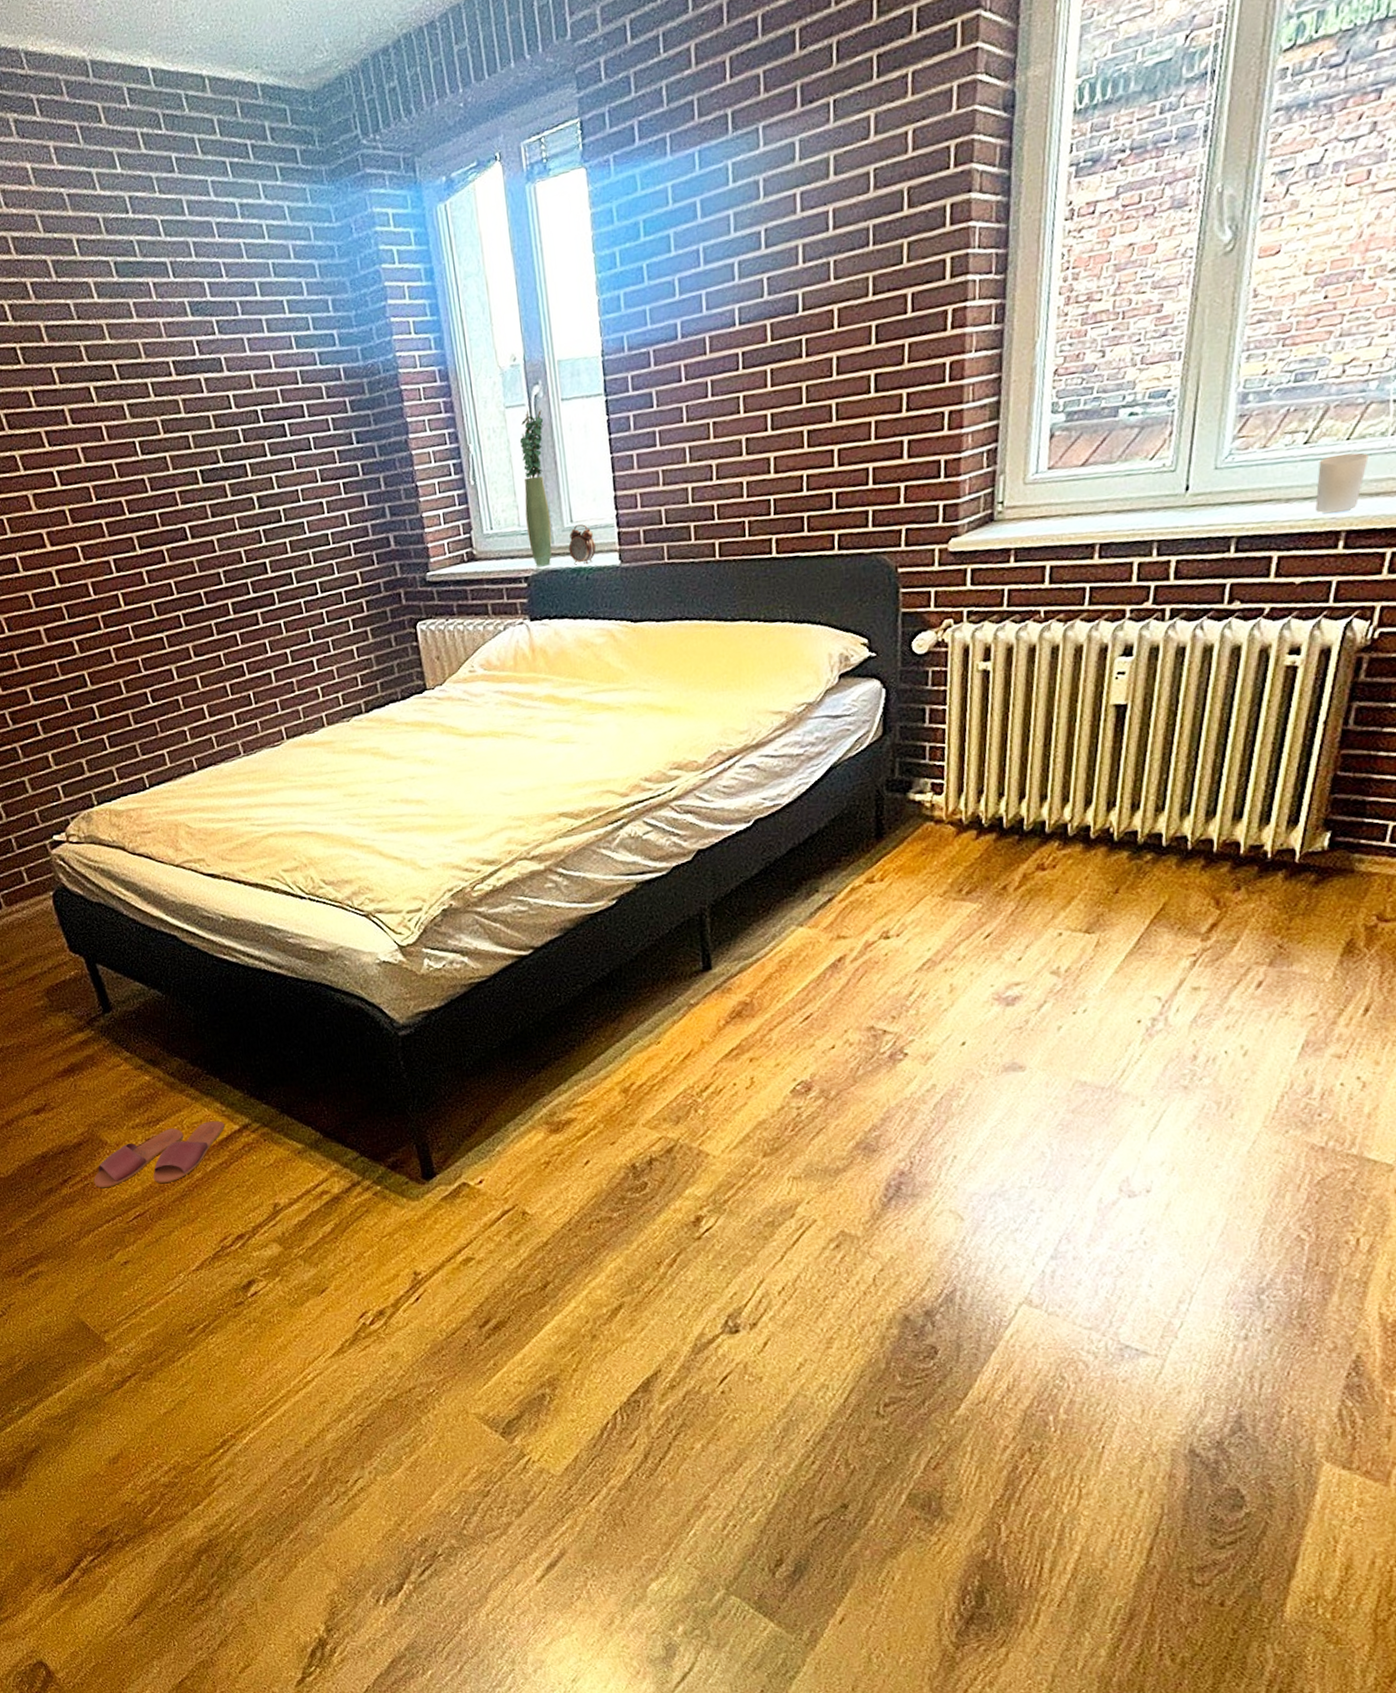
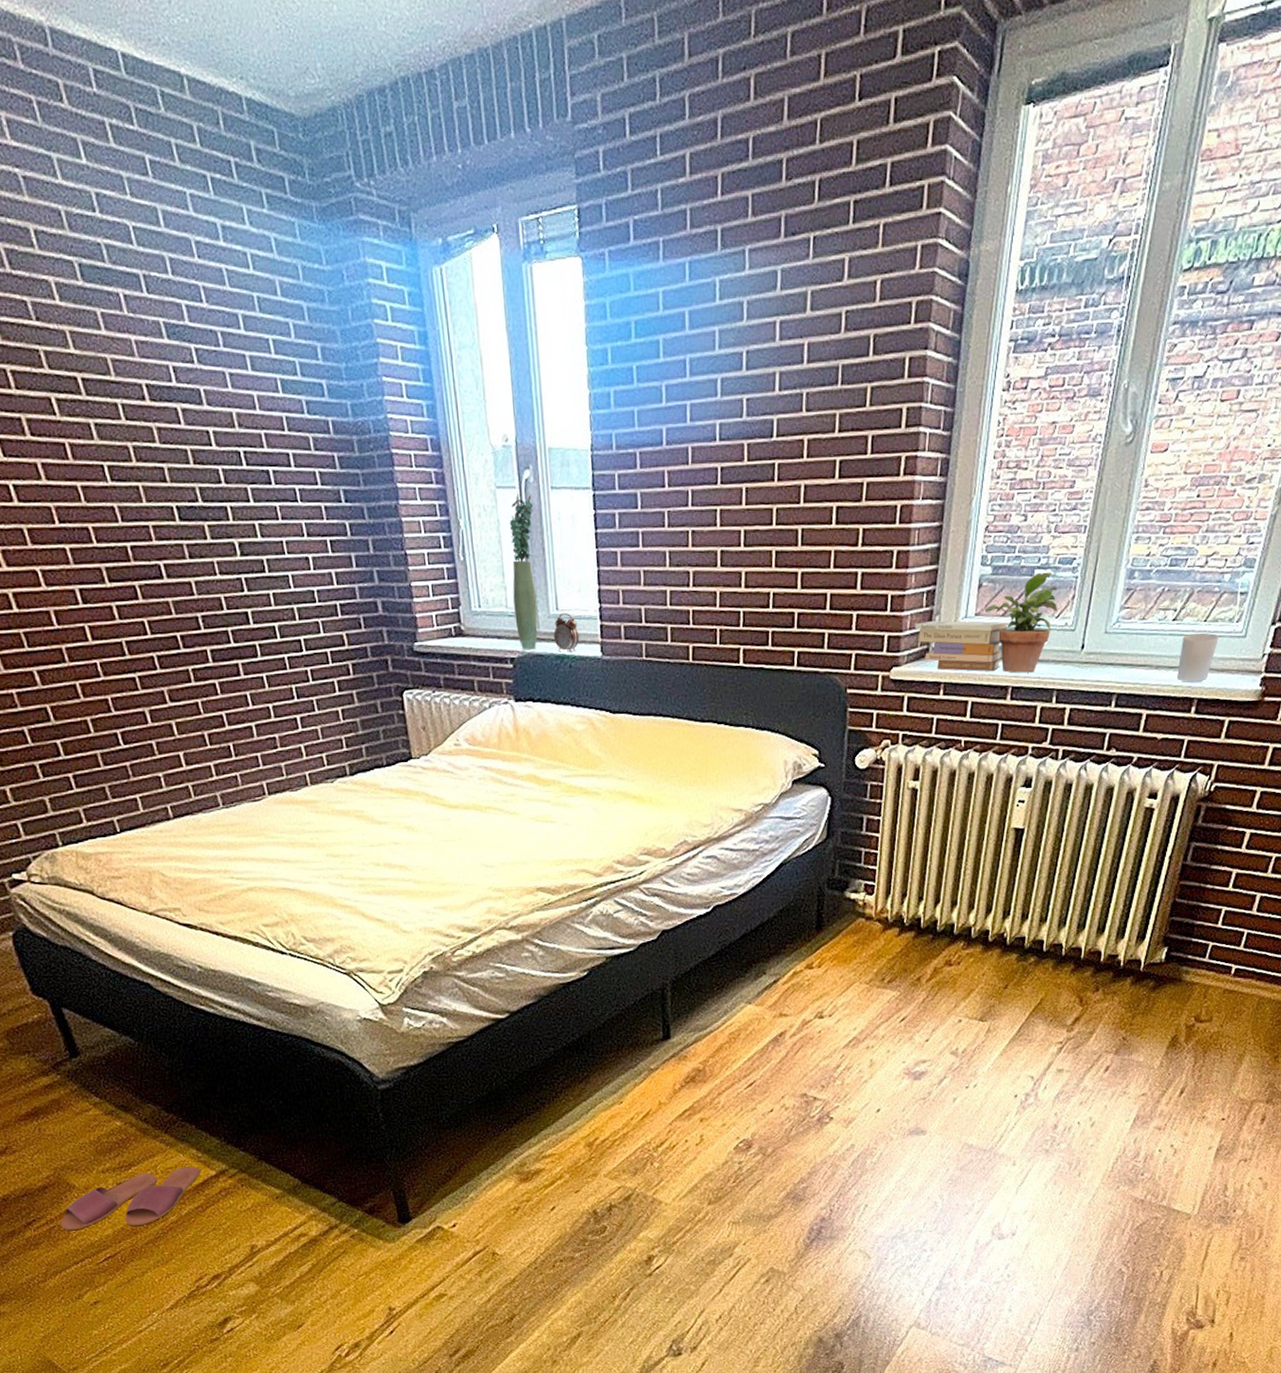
books: none [975,472,1090,535] -> present [915,620,1008,672]
potted plant: none [1059,409,1151,528] -> present [984,572,1057,673]

